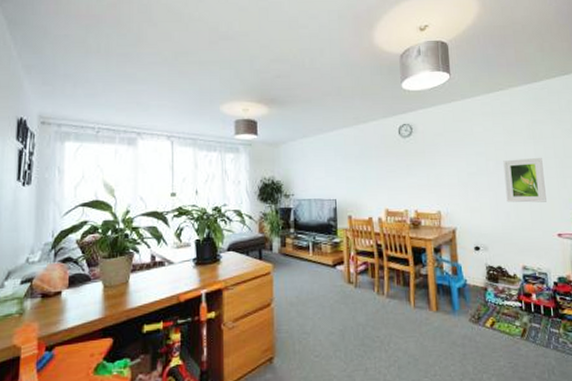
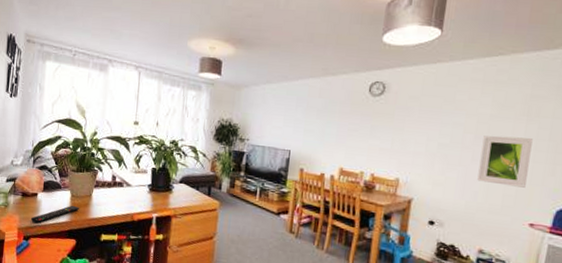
remote control: none [53,297,116,328] -> present [30,205,80,224]

